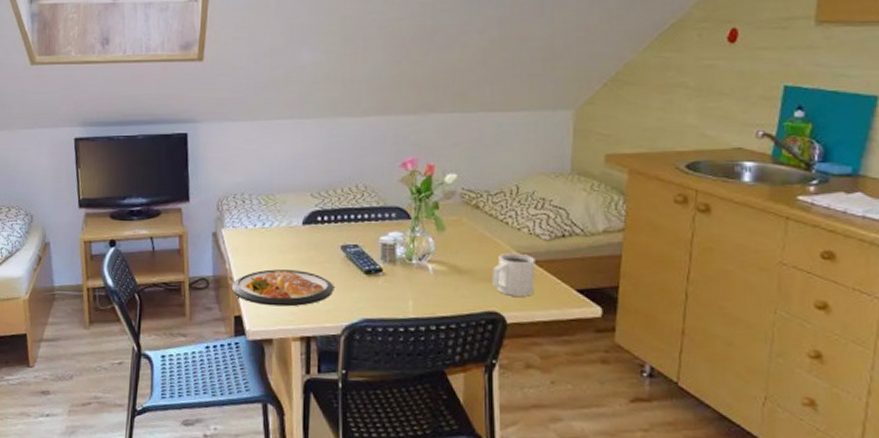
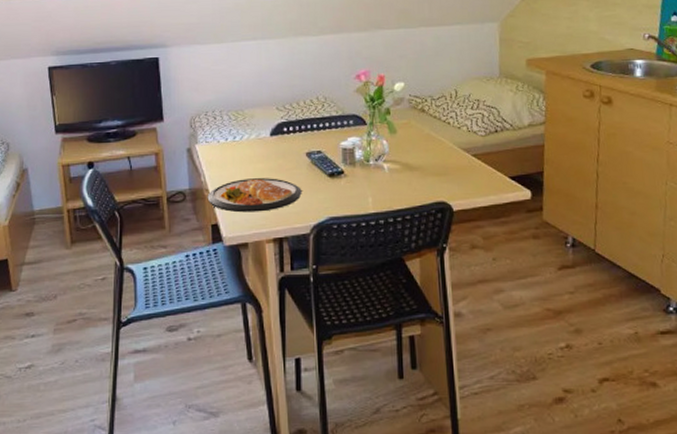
mug: present [492,252,536,297] -> none [439,148,475,187]

